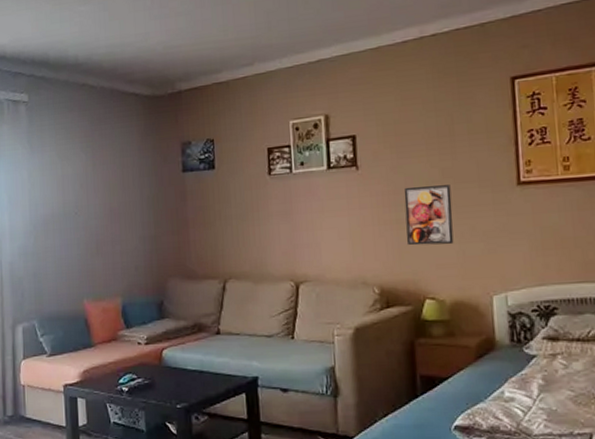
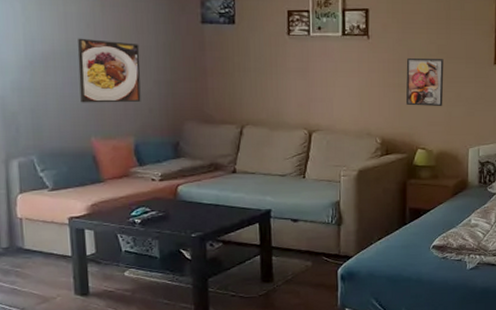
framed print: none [72,198,128,265] -> present [77,38,141,103]

